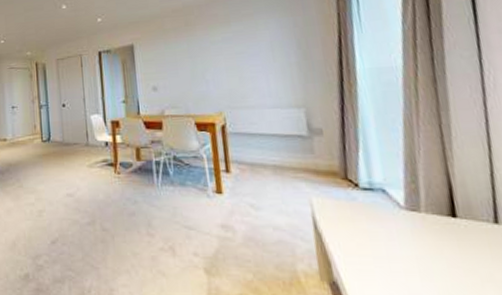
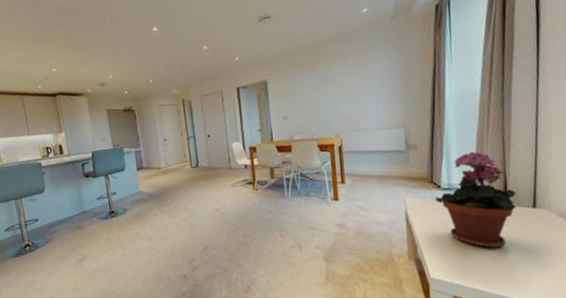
potted plant: none [352,142,470,276] -> present [435,151,516,248]

